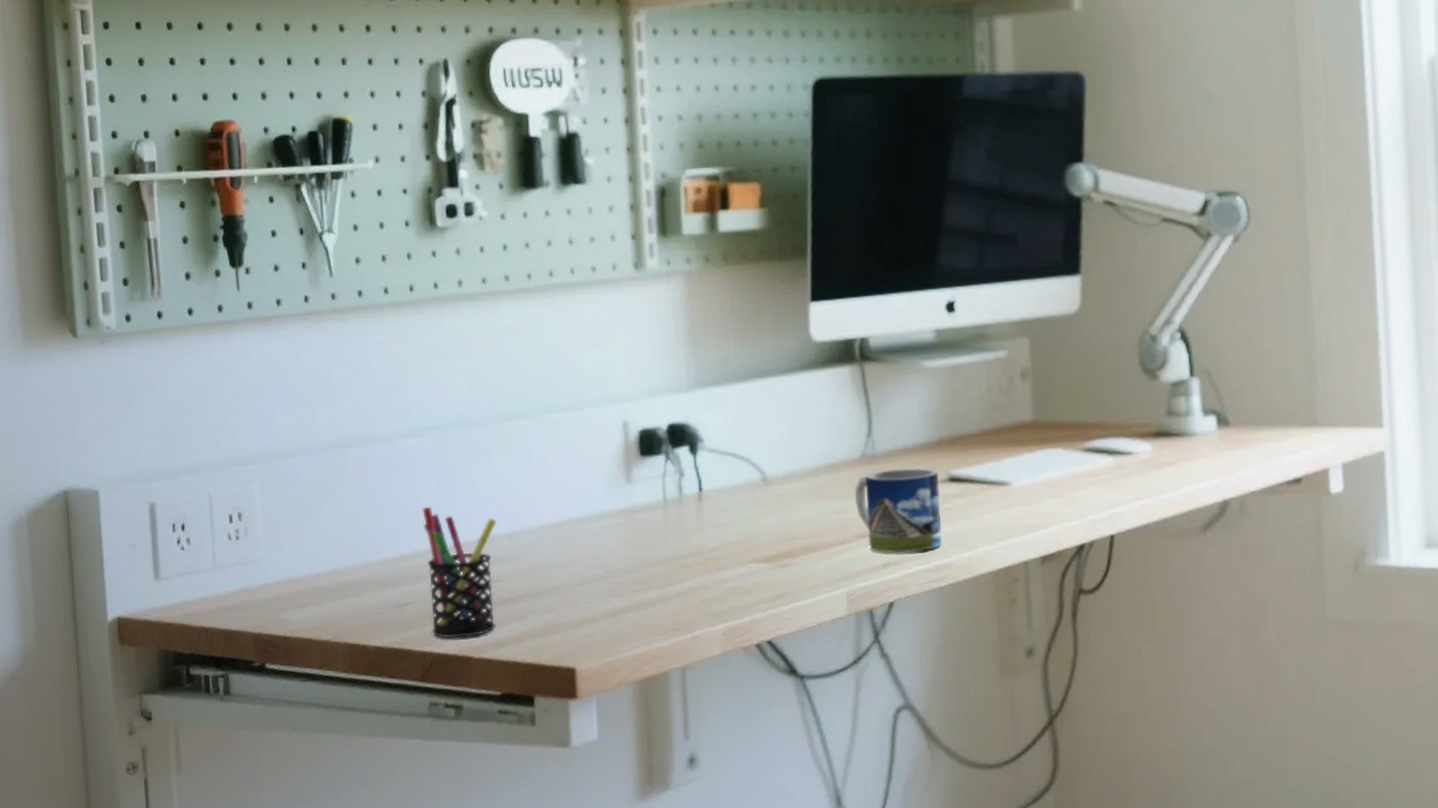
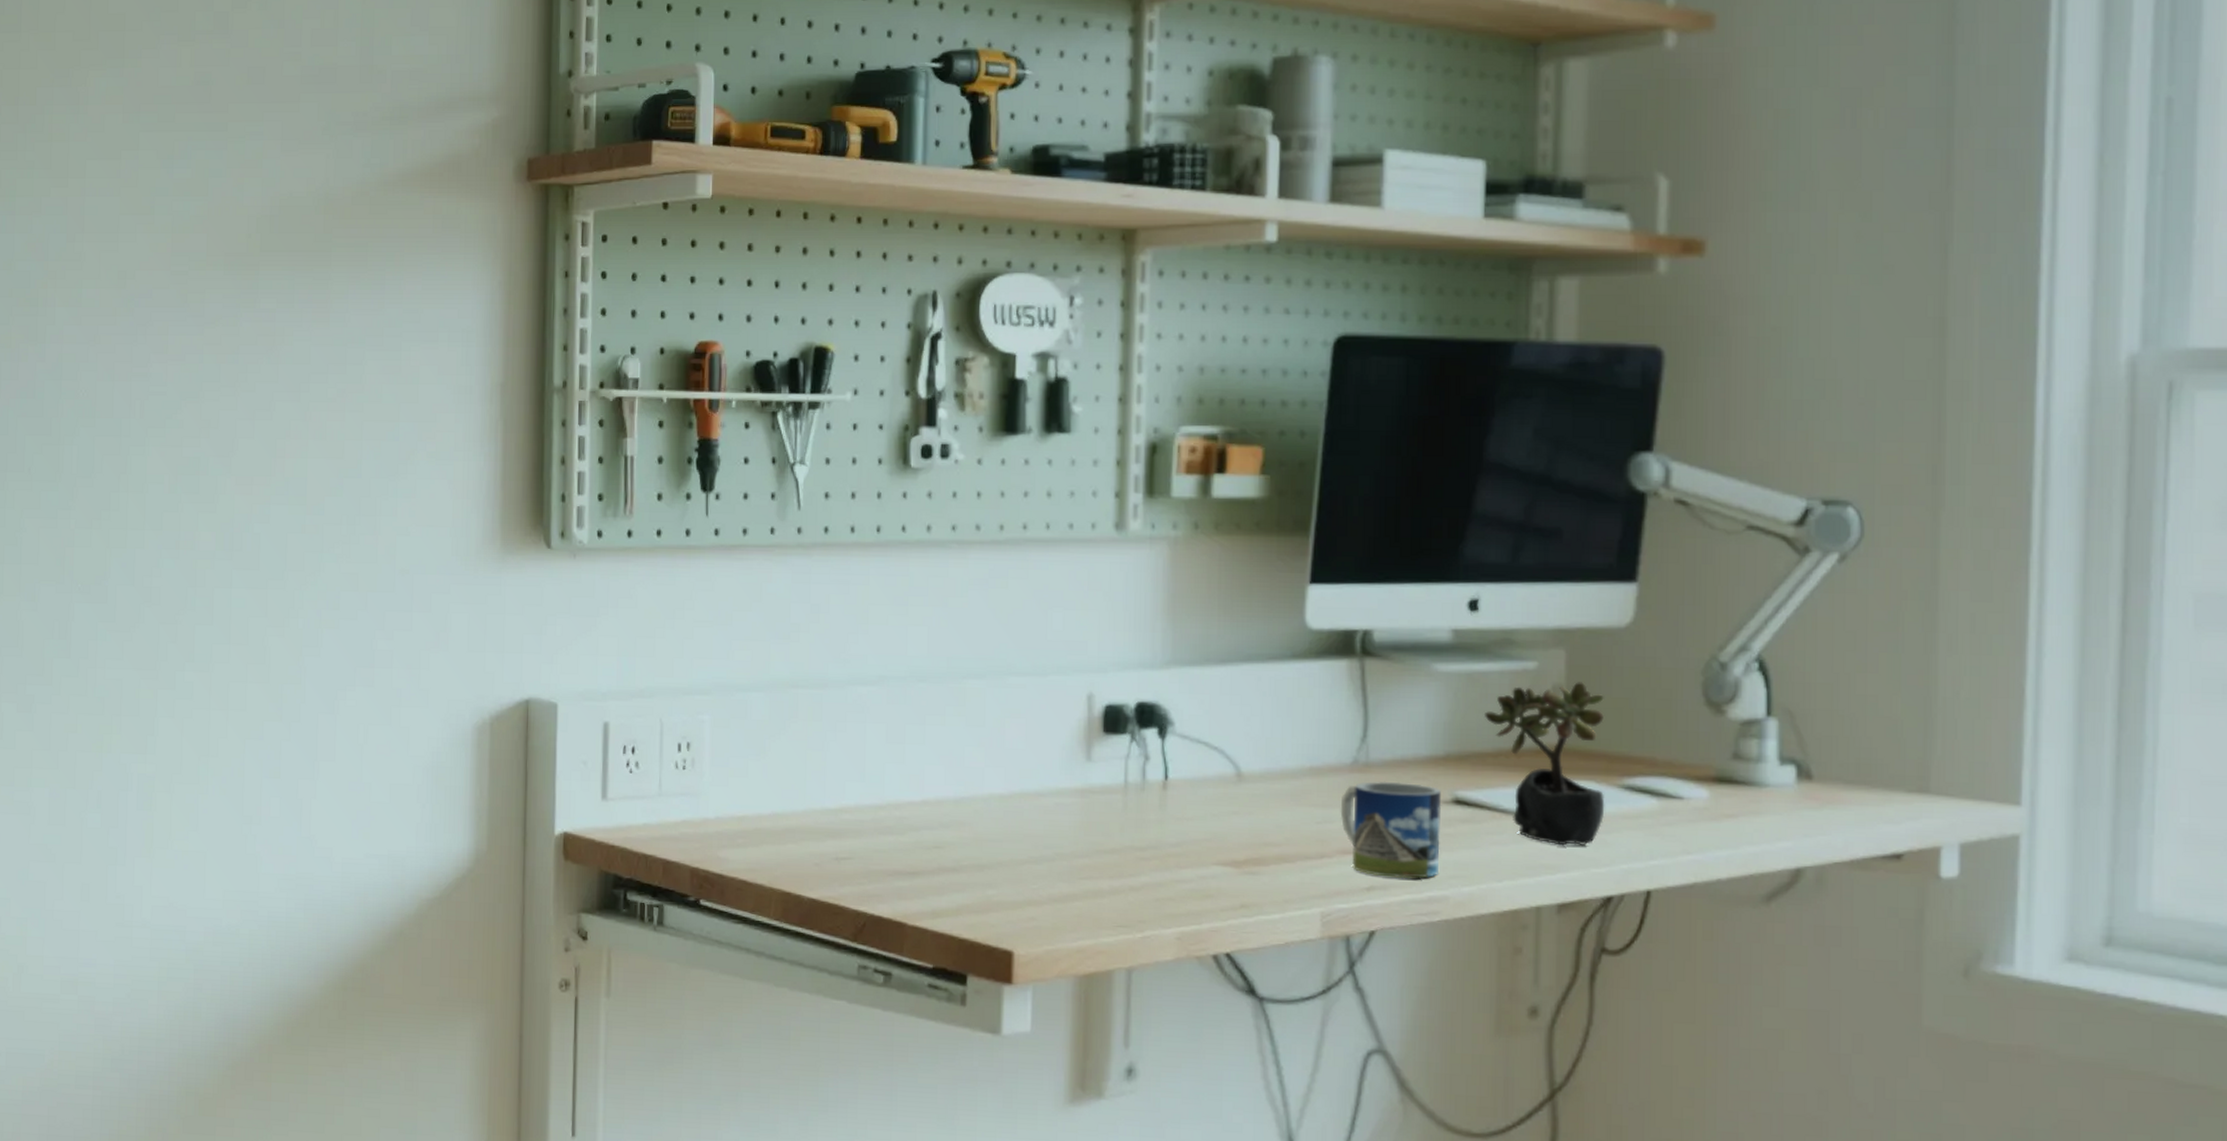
pen holder: present [422,506,496,639] -> none [867,759,944,902]
succulent plant: none [967,364,1072,506] -> present [1484,682,1605,846]

